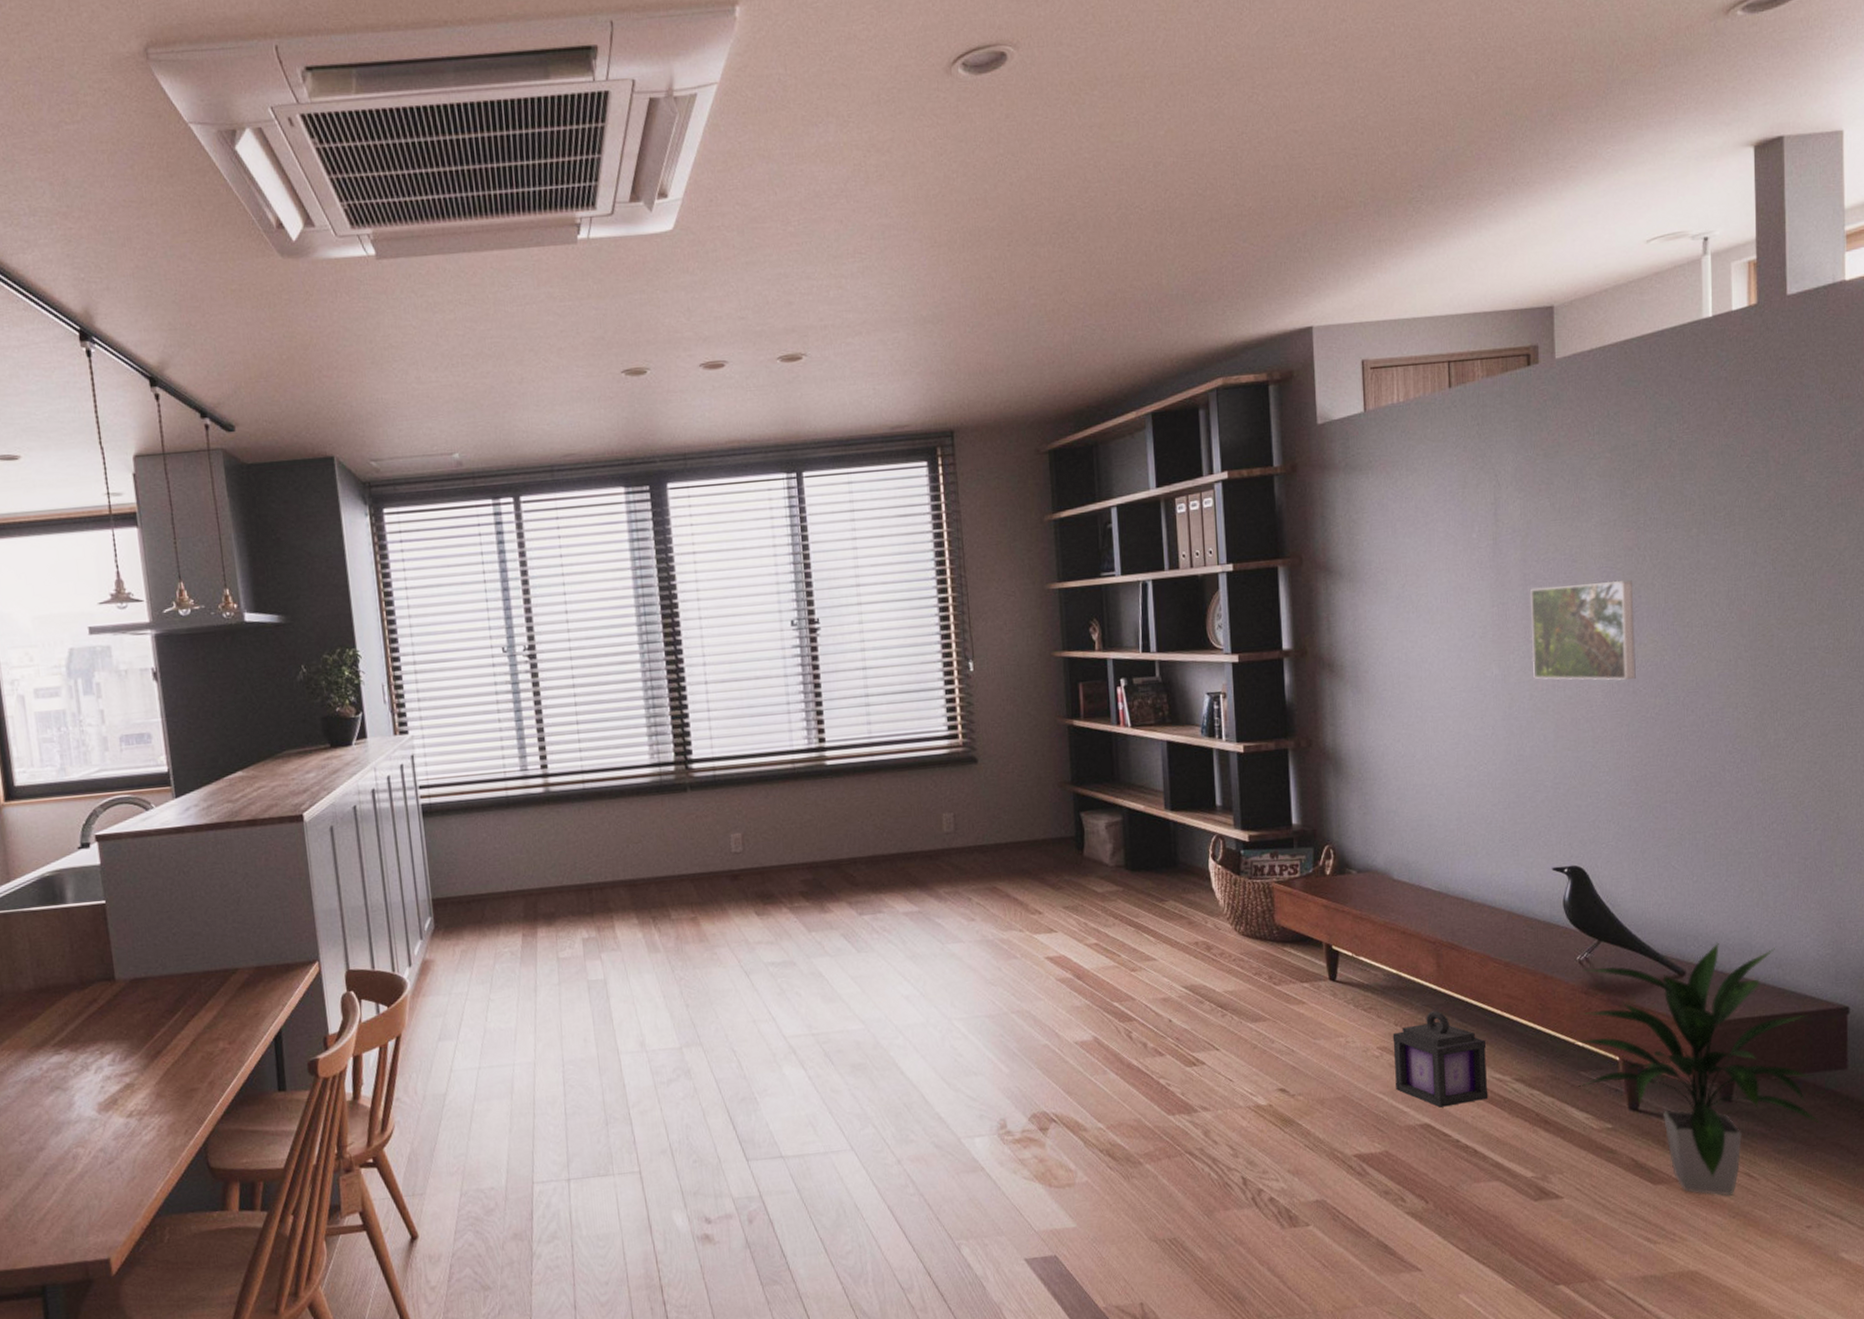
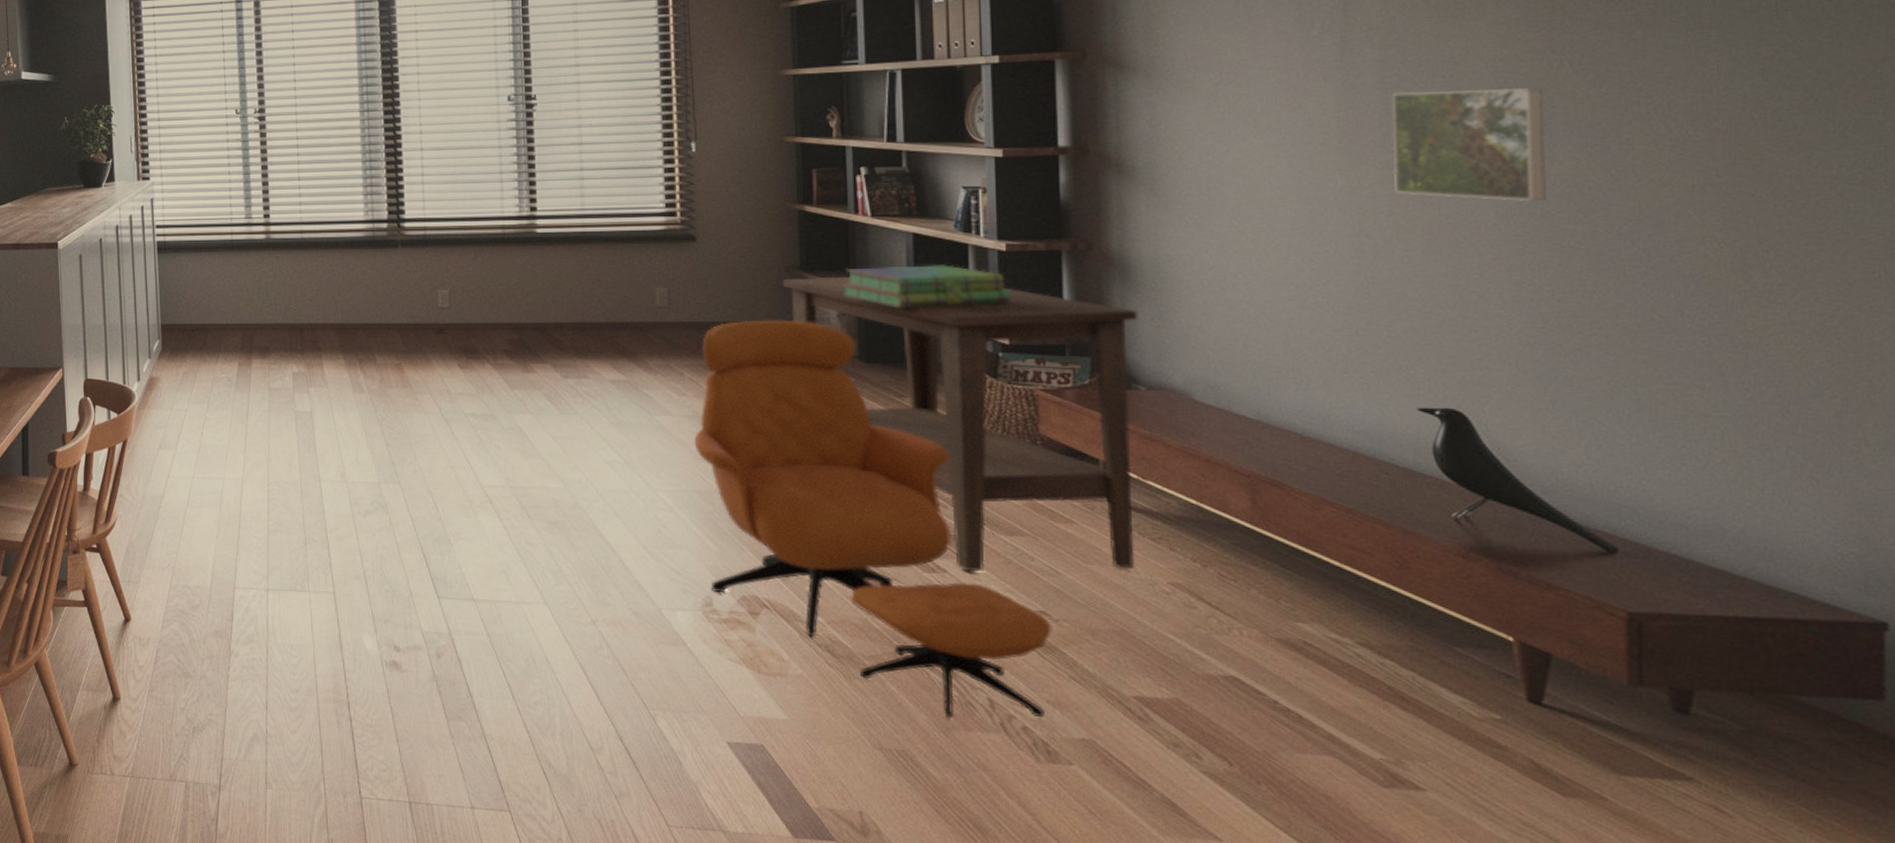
armchair: none [983,835,1290,1202] -> present [694,320,1052,719]
side table: none [1057,787,1352,1061] -> present [783,276,1138,572]
stack of books: none [1109,770,1248,815] -> present [842,265,1010,308]
lantern: present [1392,1011,1489,1108] -> none [1189,552,1320,662]
indoor plant: present [1573,942,1822,1196] -> none [1444,519,1840,830]

